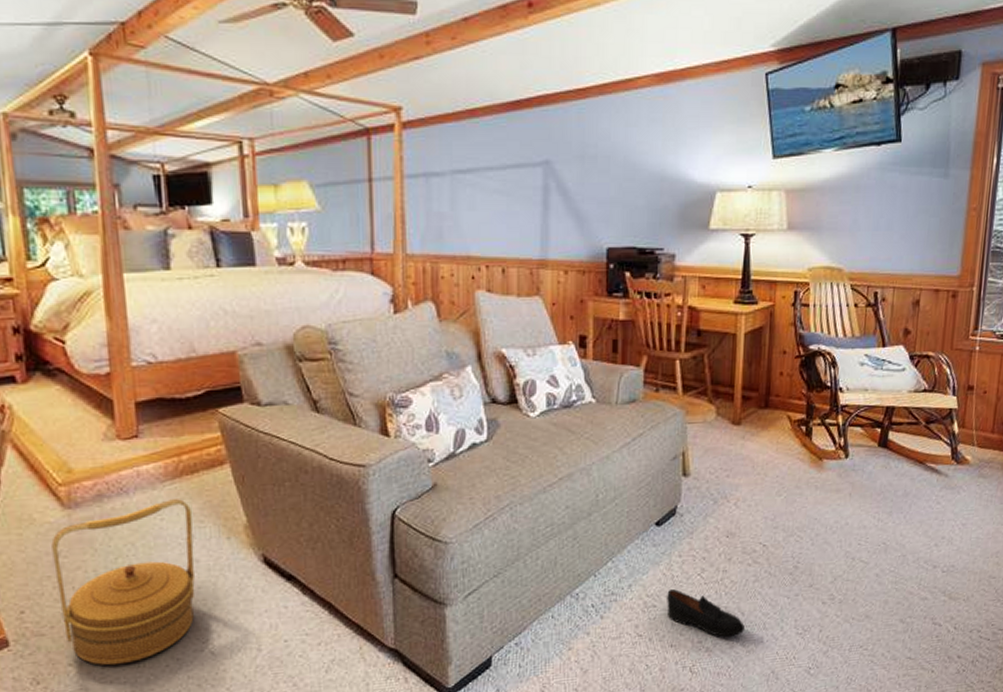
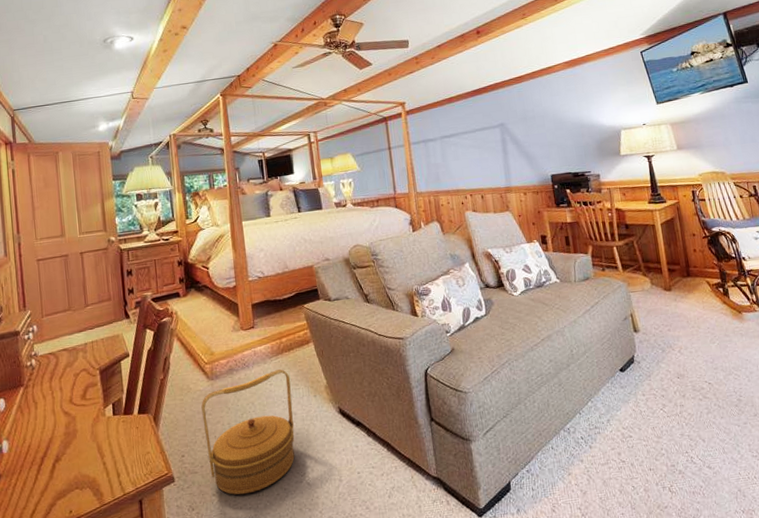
shoe: present [667,588,745,637] -> none [639,421,708,461]

